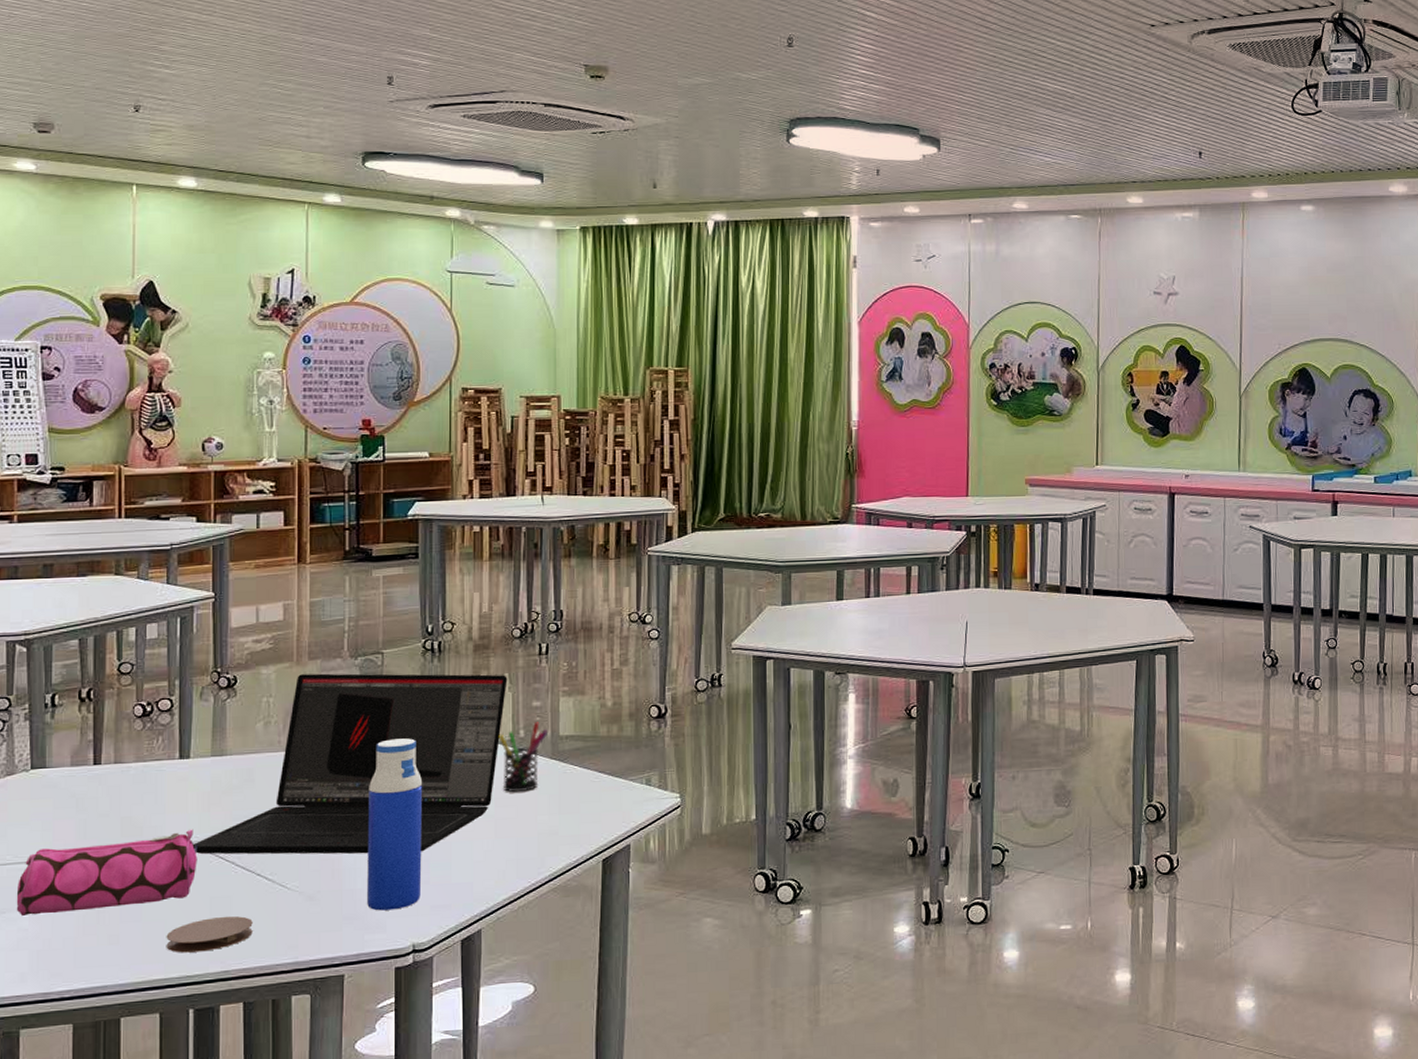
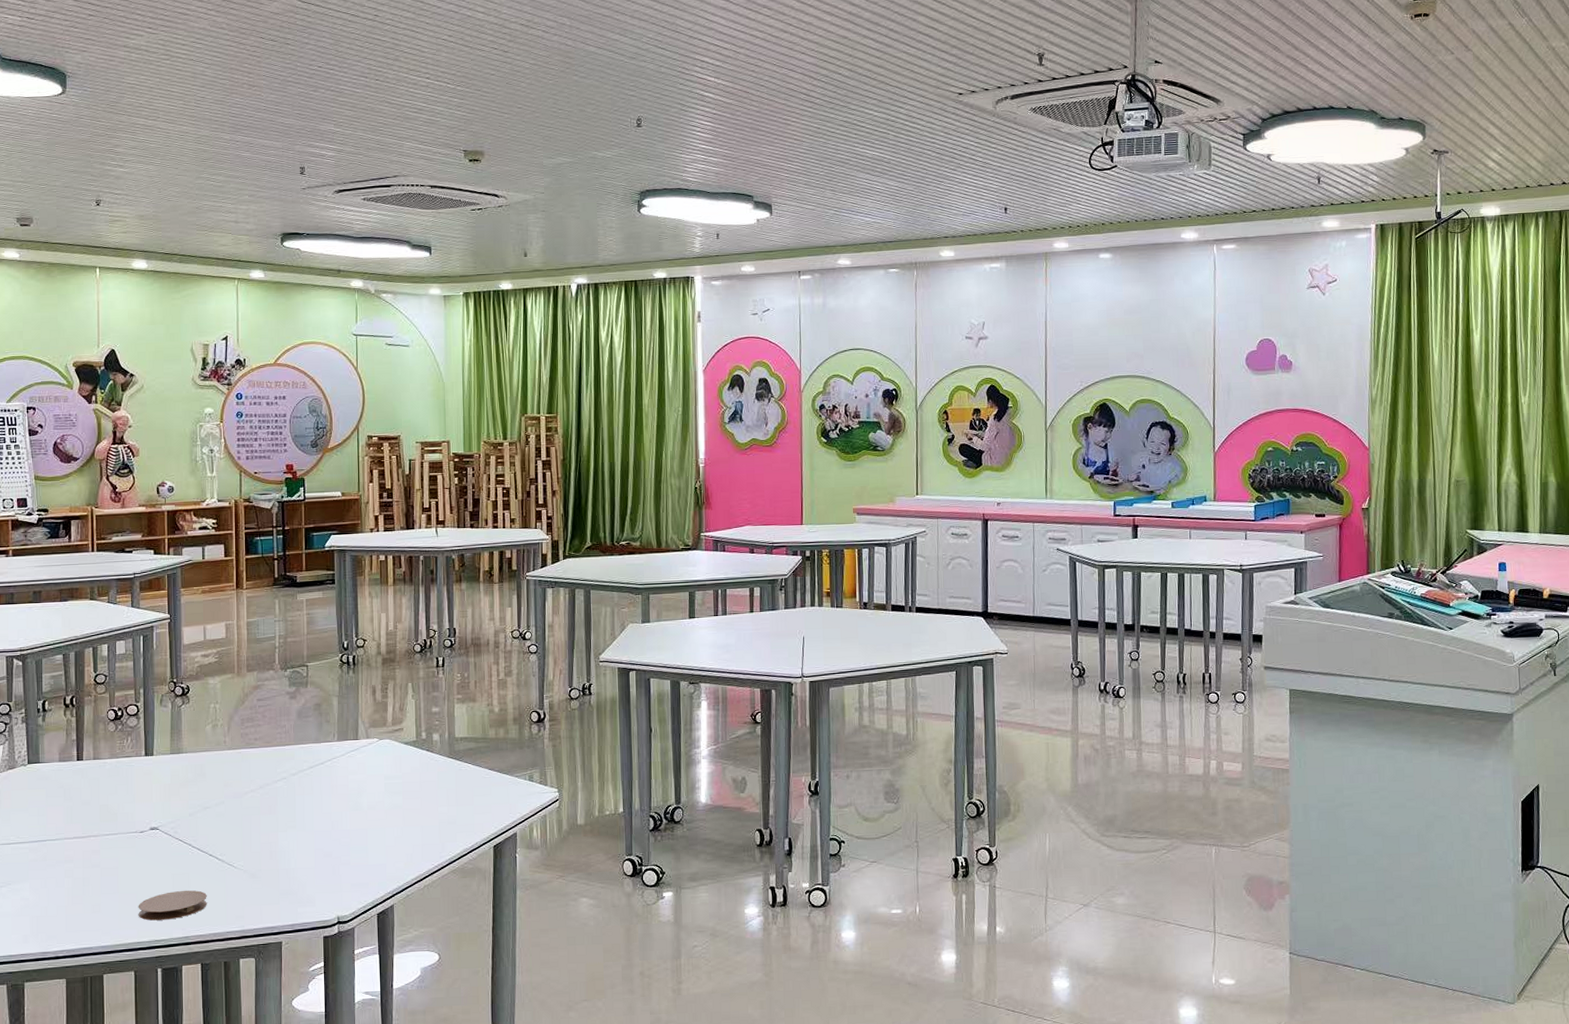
pencil case: present [16,829,199,916] -> none [19,815,162,887]
laptop: present [192,673,507,855] -> none [157,683,411,839]
water bottle: present [367,738,423,911] -> none [298,739,344,888]
pen holder: present [498,722,548,792] -> none [404,725,445,786]

